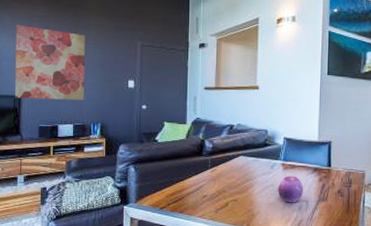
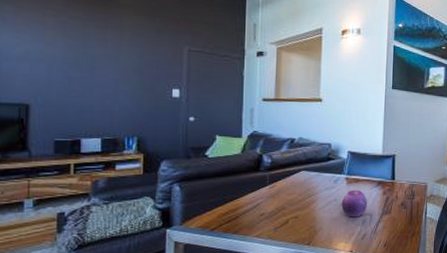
wall art: present [15,24,86,100] -> none [21,17,118,111]

